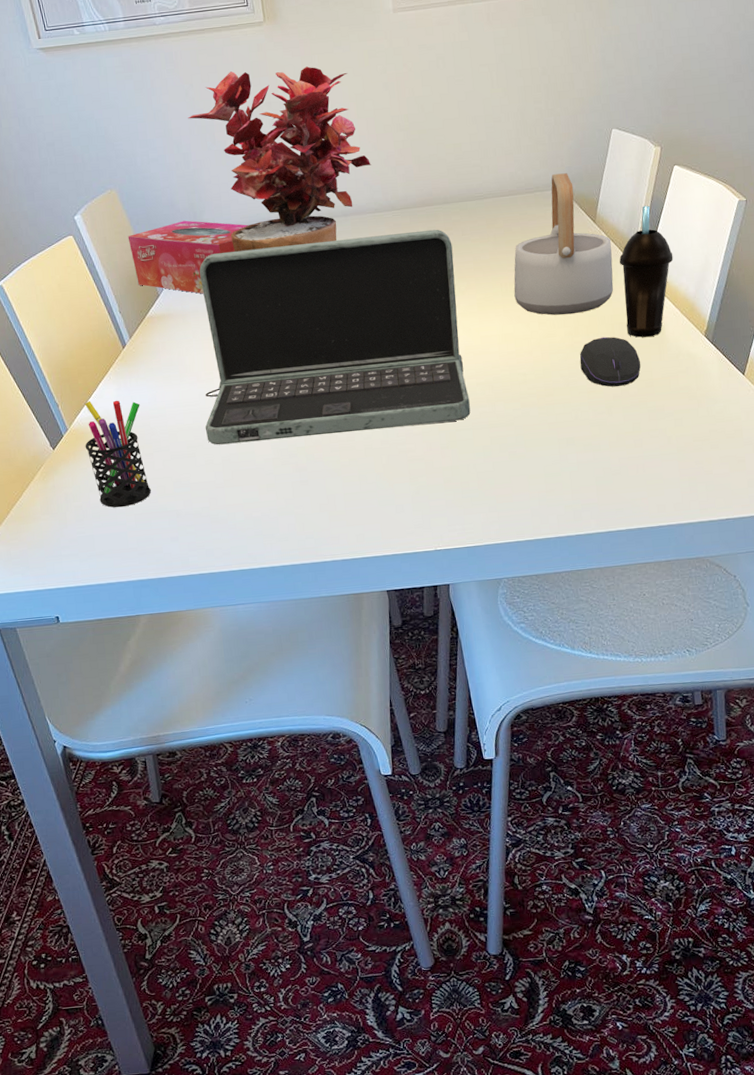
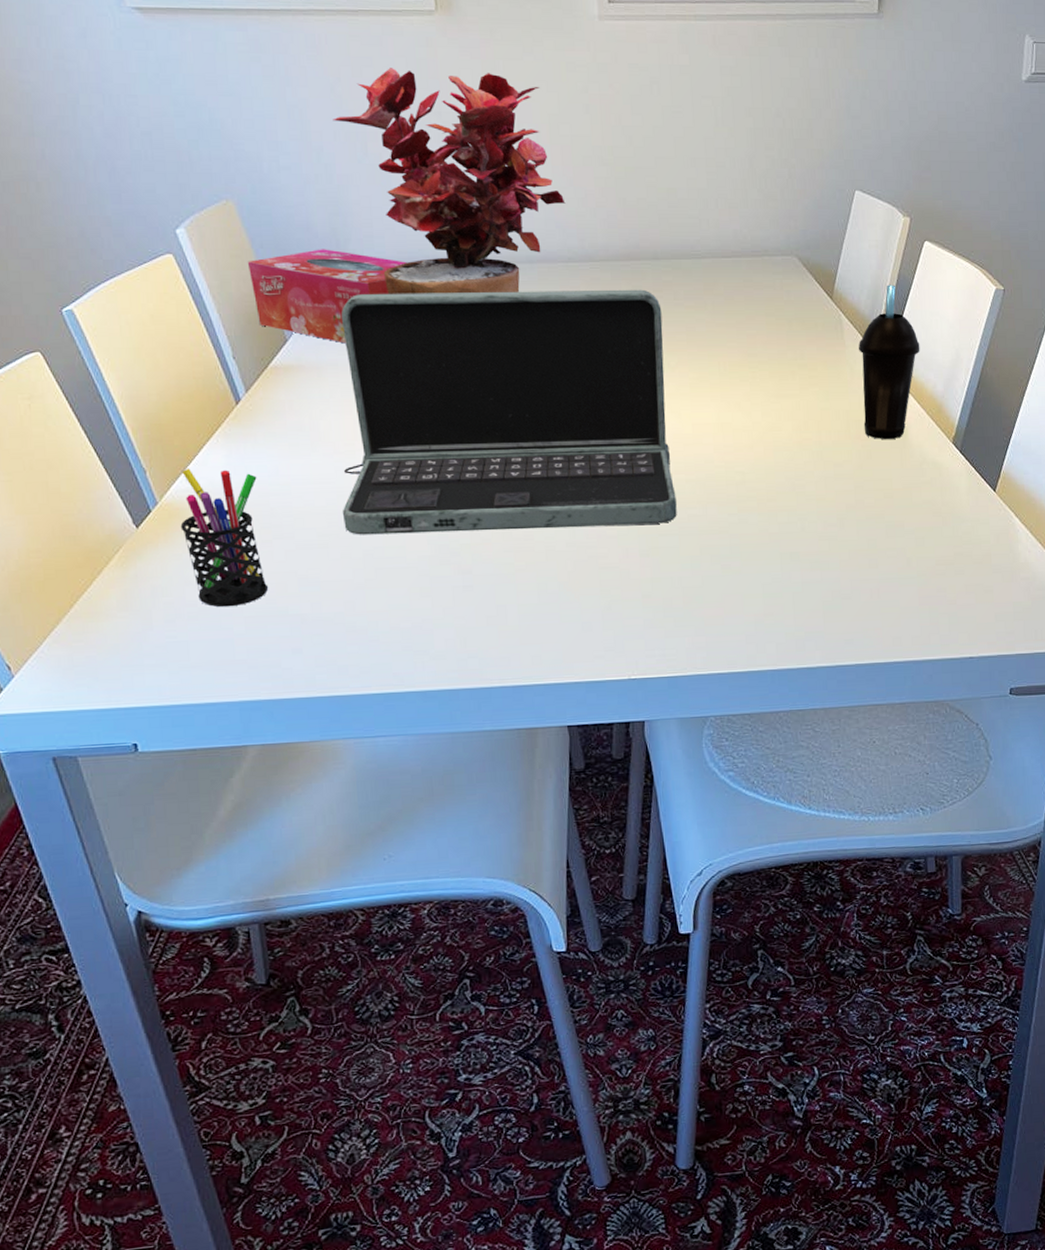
teapot: present [513,173,614,315] -> none [733,237,851,406]
computer mouse: present [579,336,641,387] -> none [808,435,879,495]

